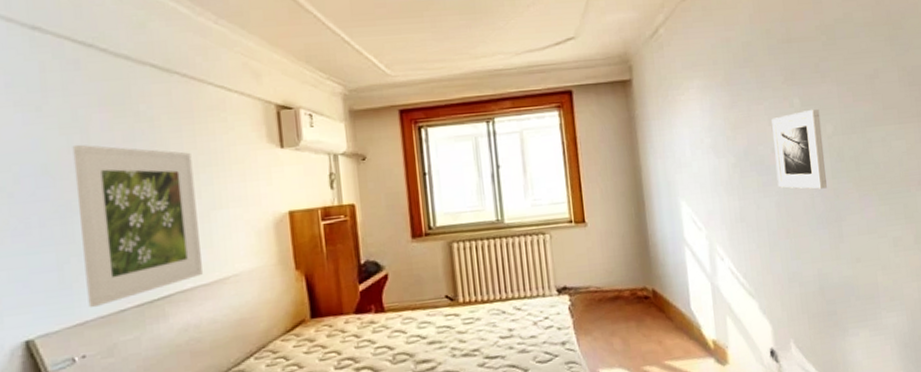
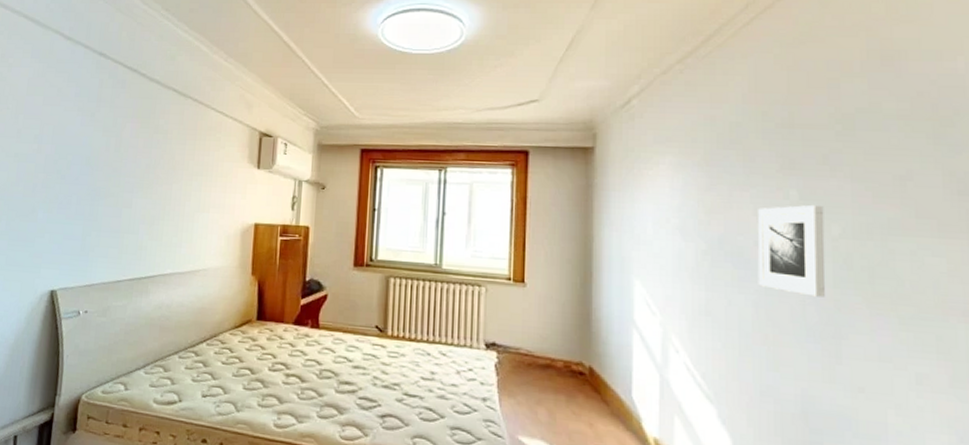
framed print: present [72,144,203,308] -> none [97,145,189,275]

